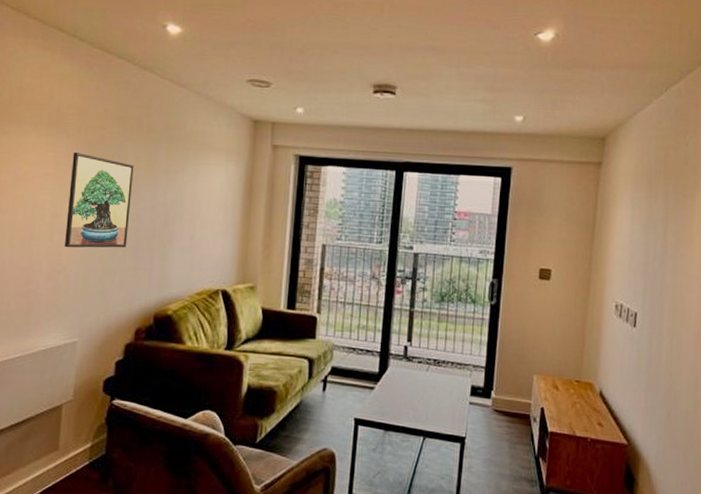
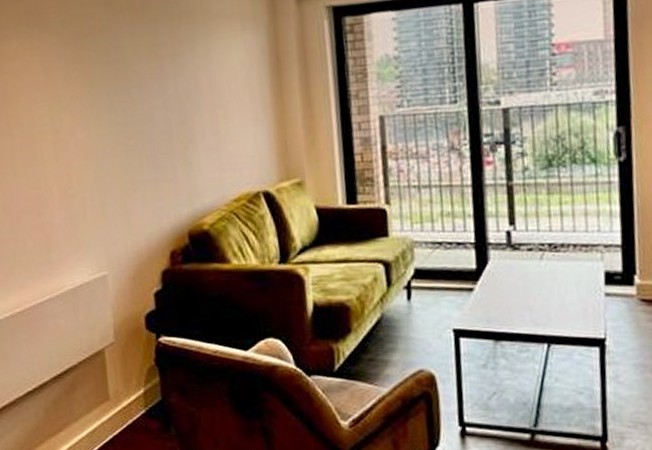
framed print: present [64,151,134,248] -> none [61,50,143,168]

